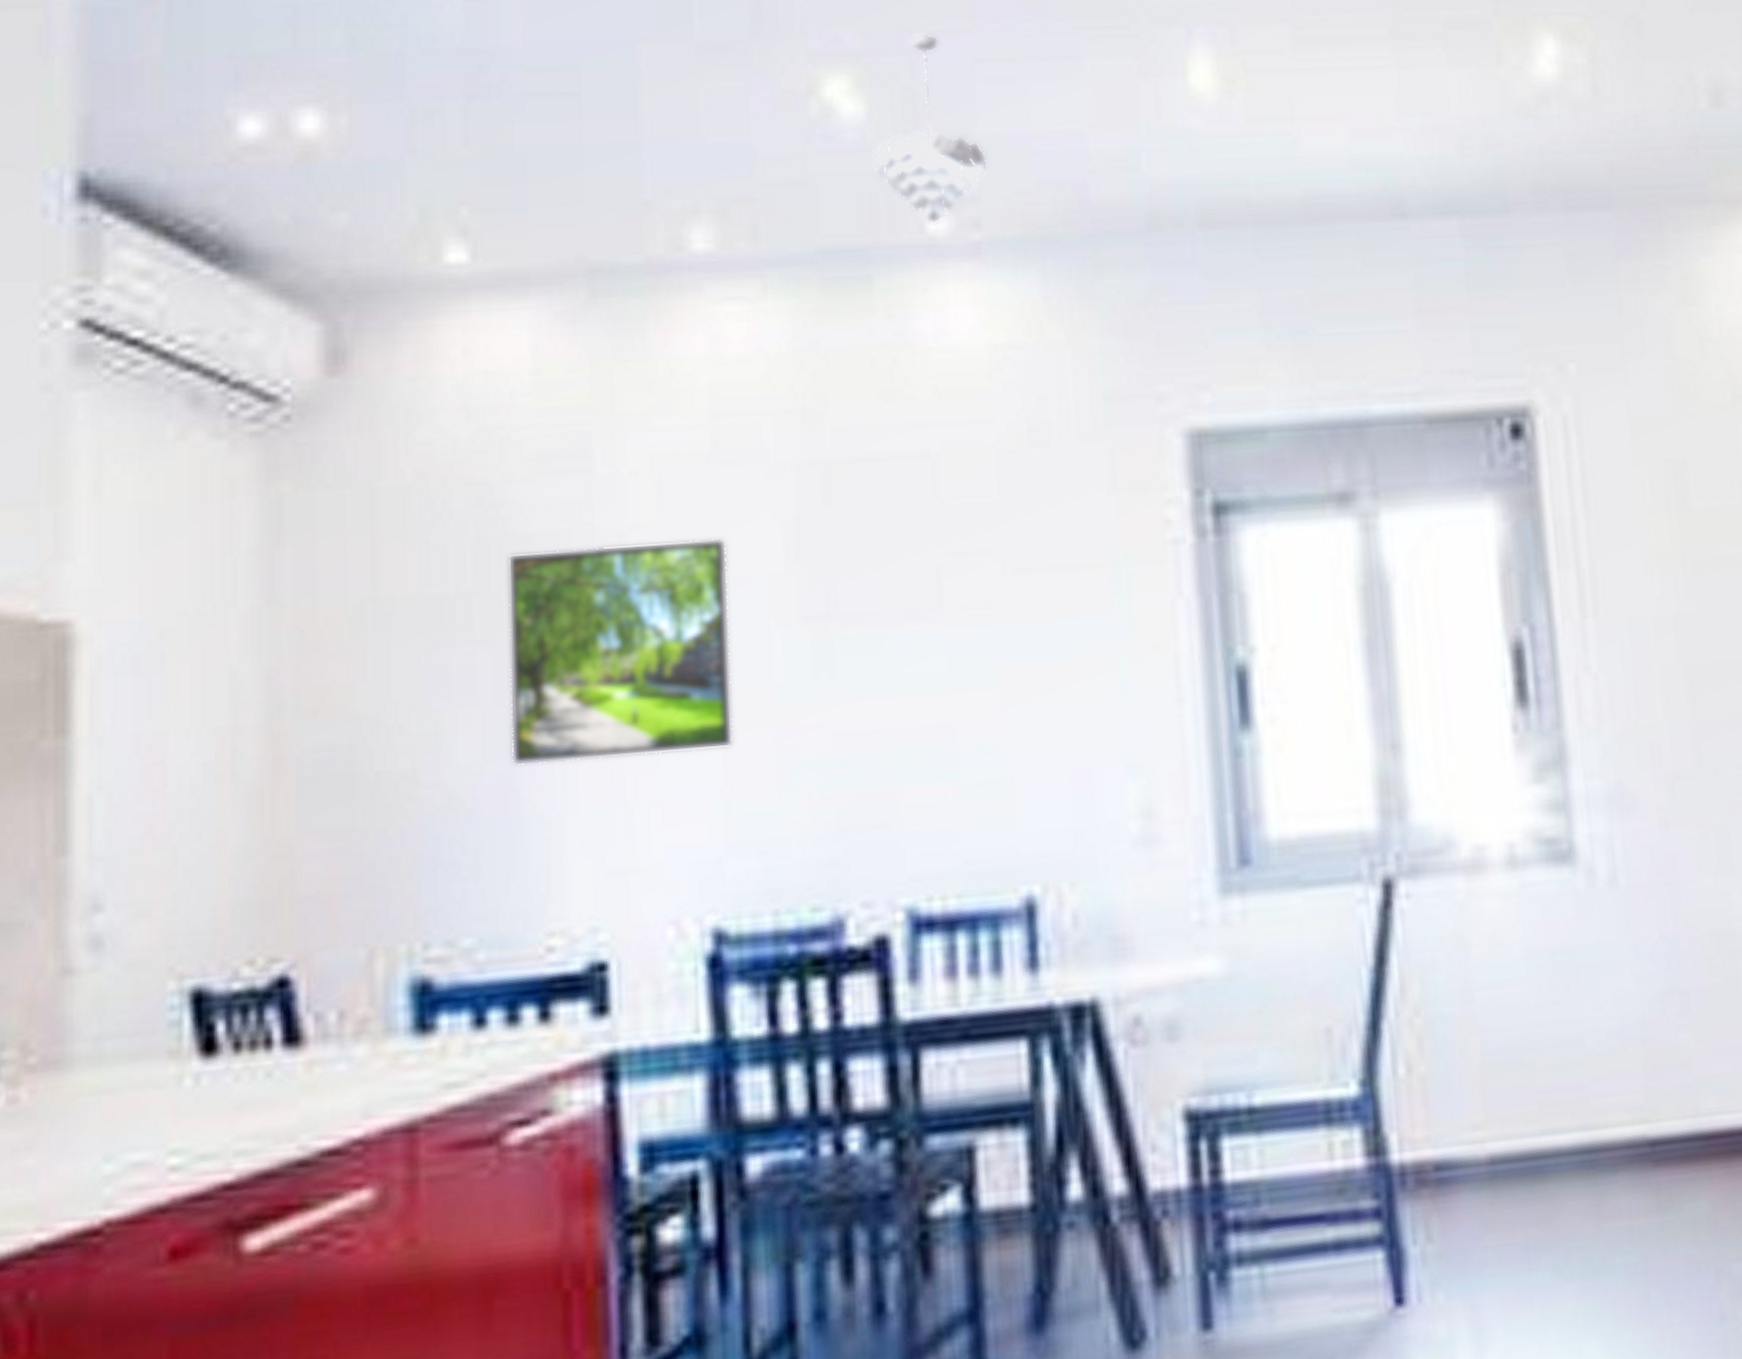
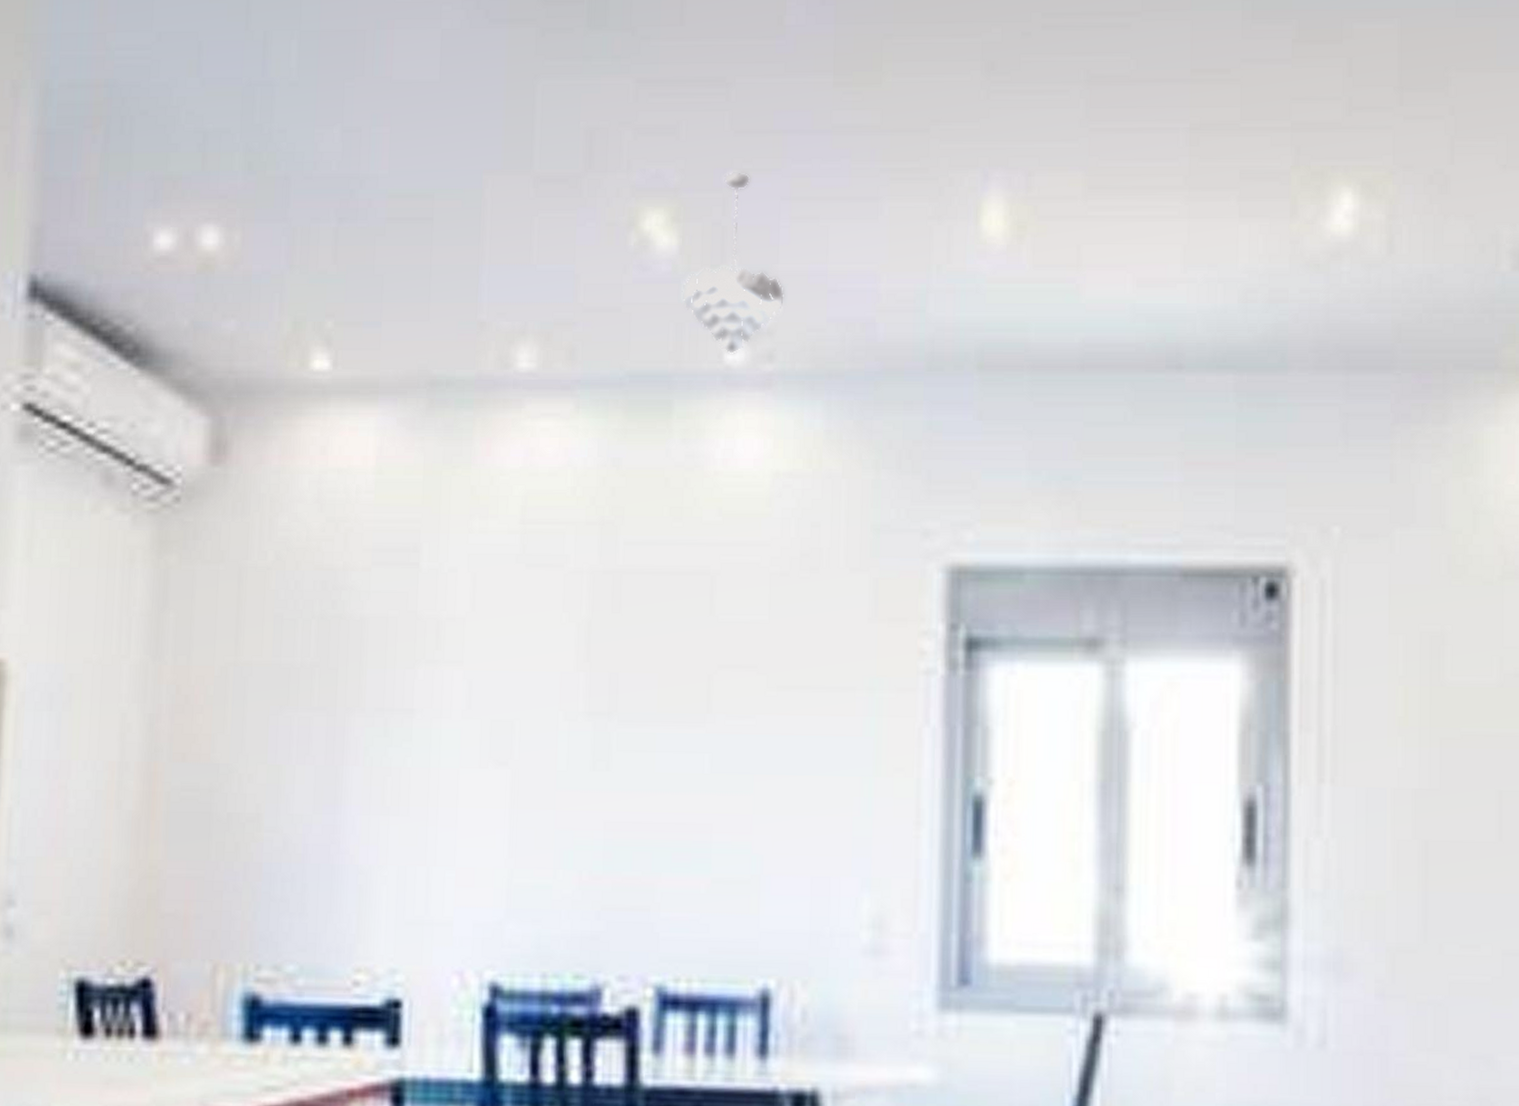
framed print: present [507,538,733,765] -> none [335,633,527,824]

